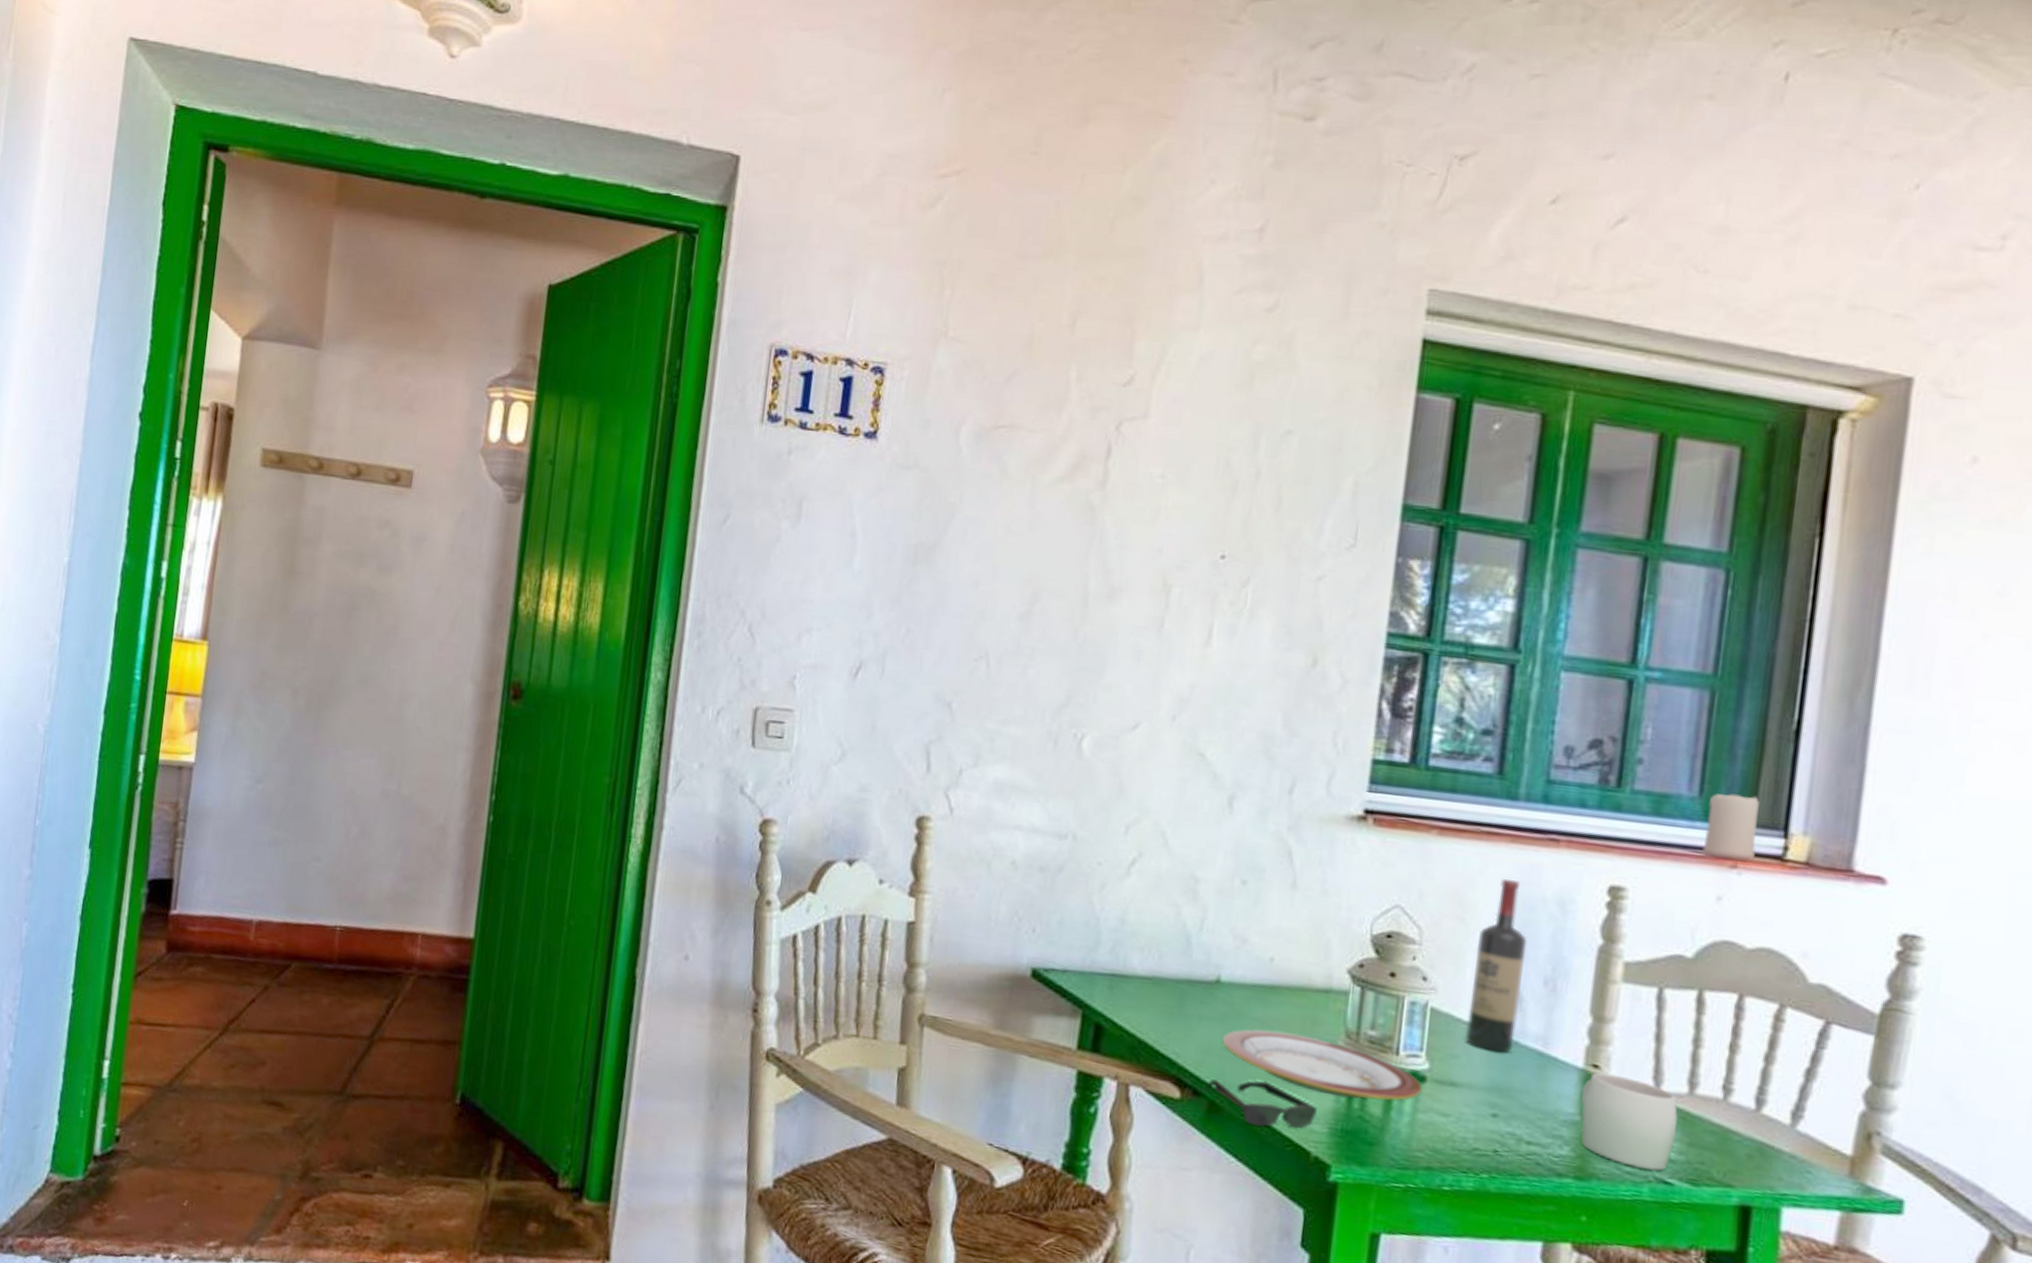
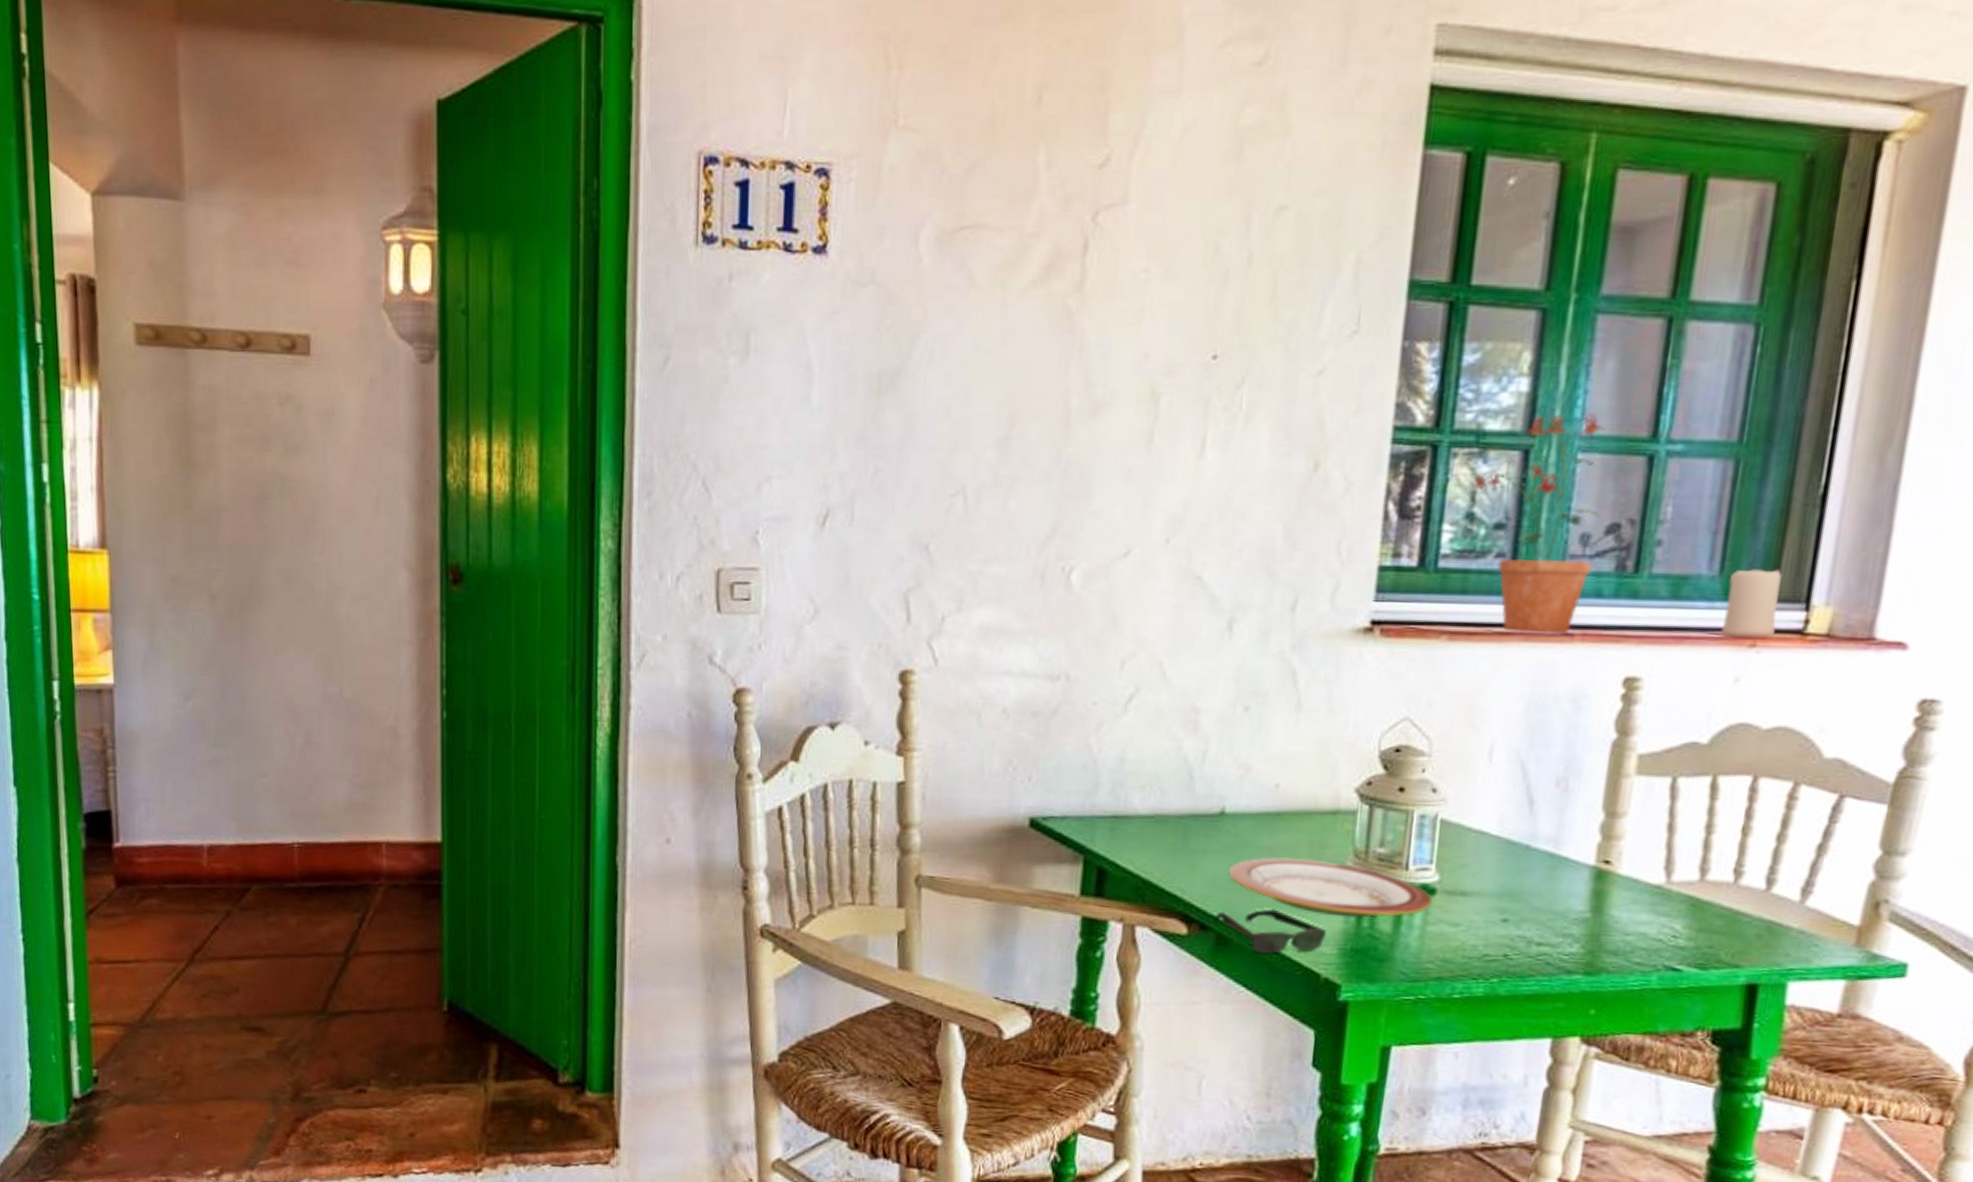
potted plant: none [1461,633,1586,839] -> present [1472,413,1605,634]
wine bottle: present [1465,879,1528,1053] -> none [1476,681,1540,857]
mug: present [1581,1072,1678,1171] -> none [1591,867,1688,959]

